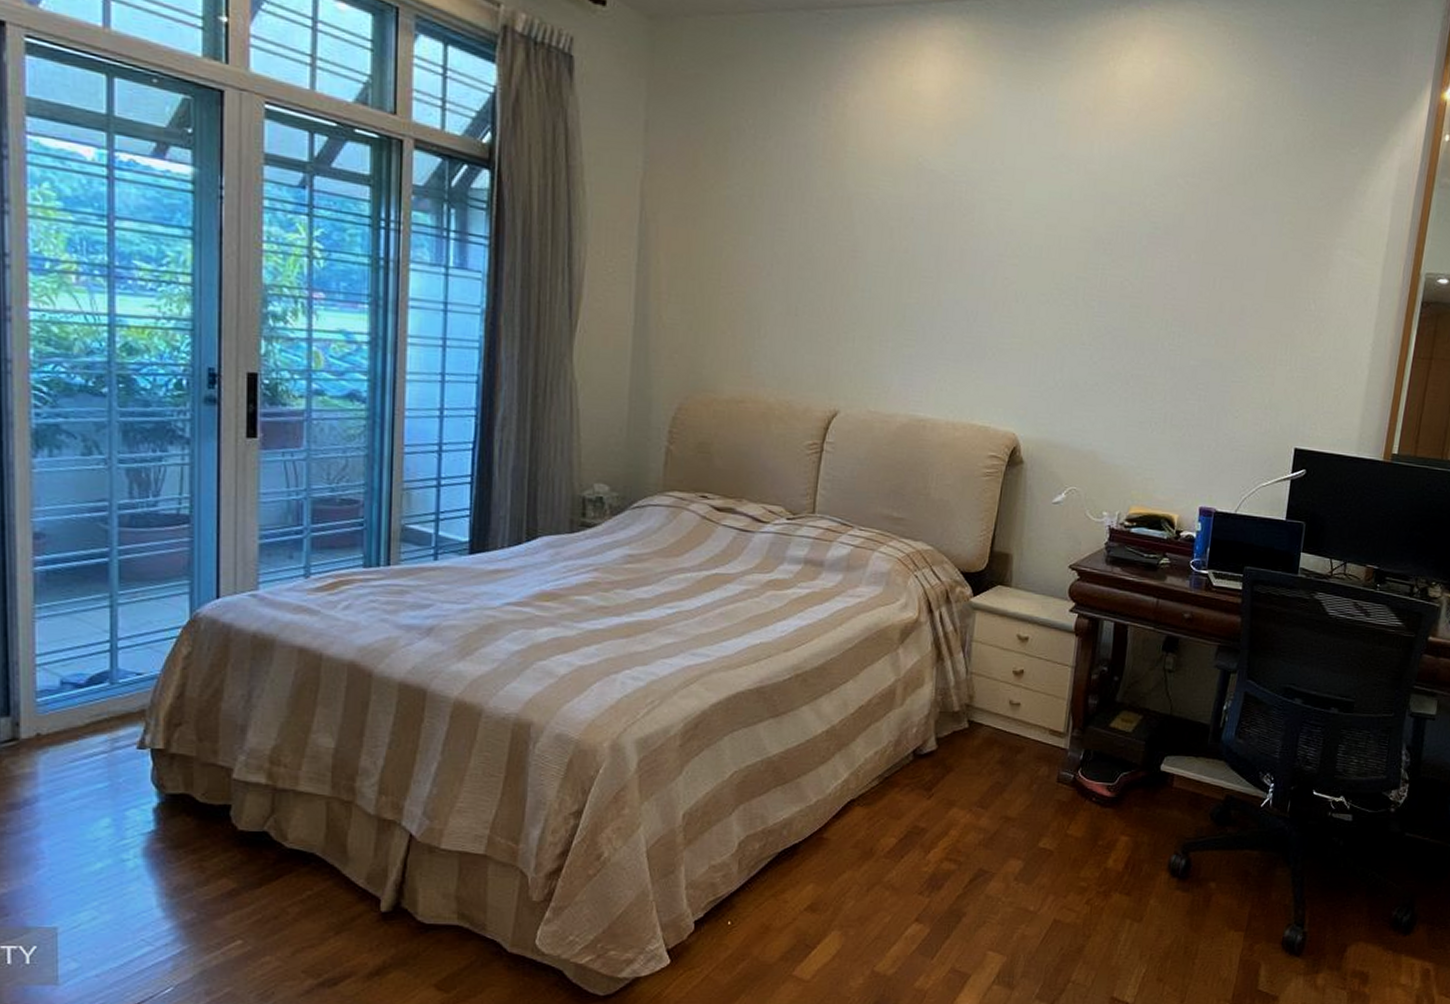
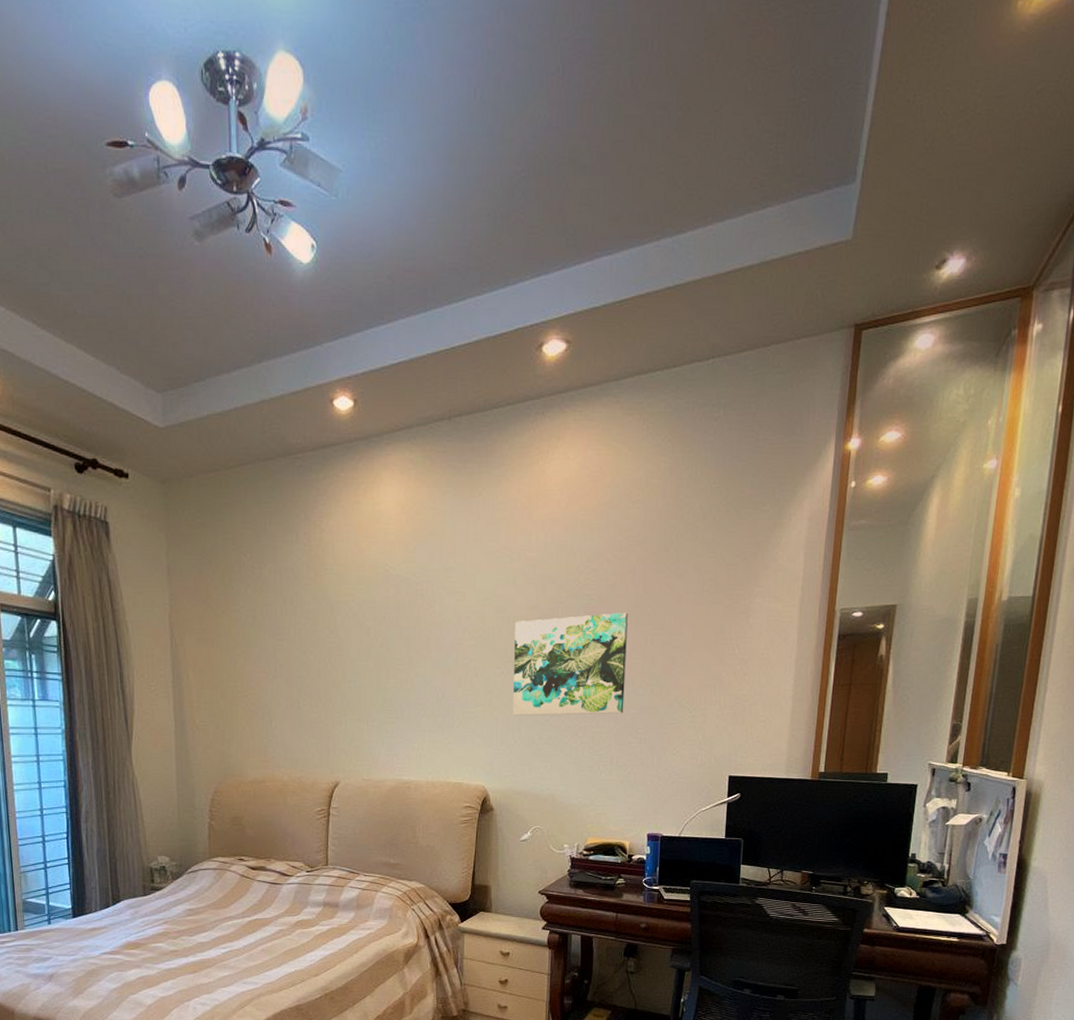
wall art: none [1056,242,1196,364] -> present [513,613,628,716]

